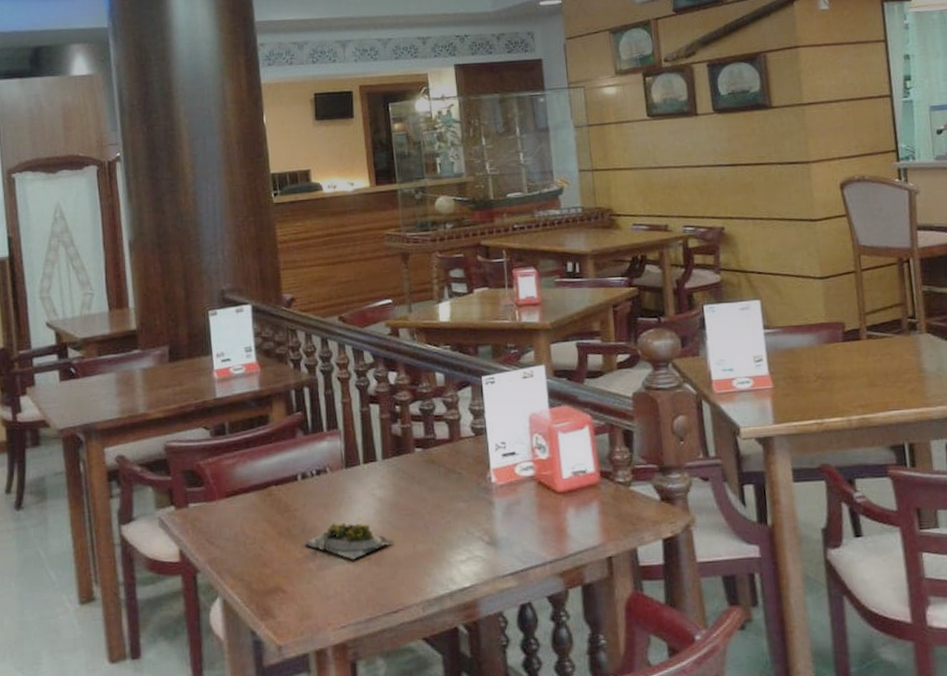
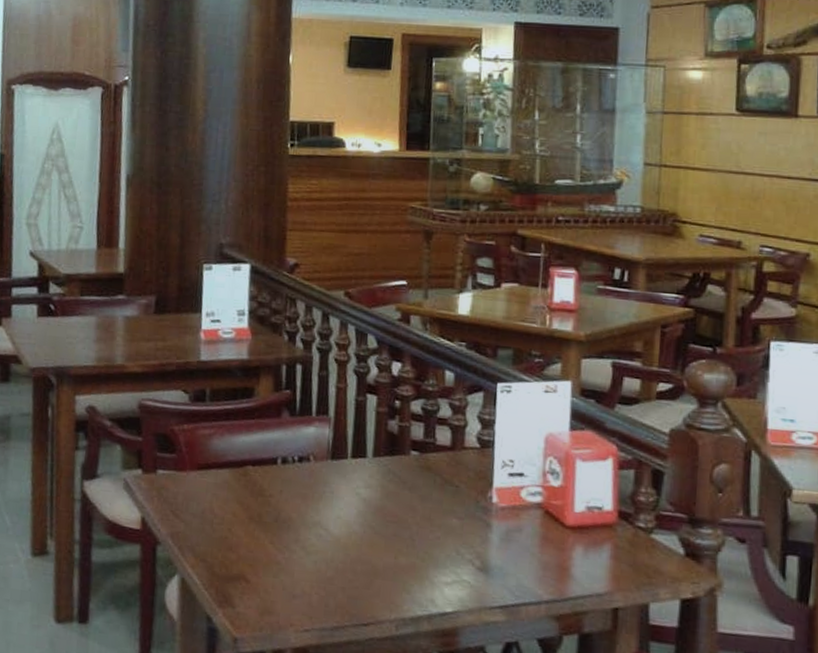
succulent plant: present [305,522,394,560] -> none [276,517,374,561]

